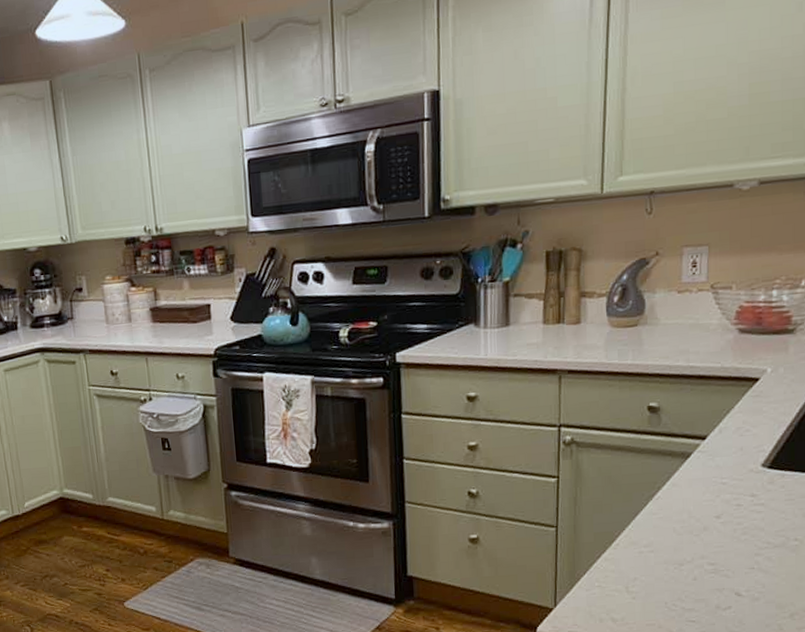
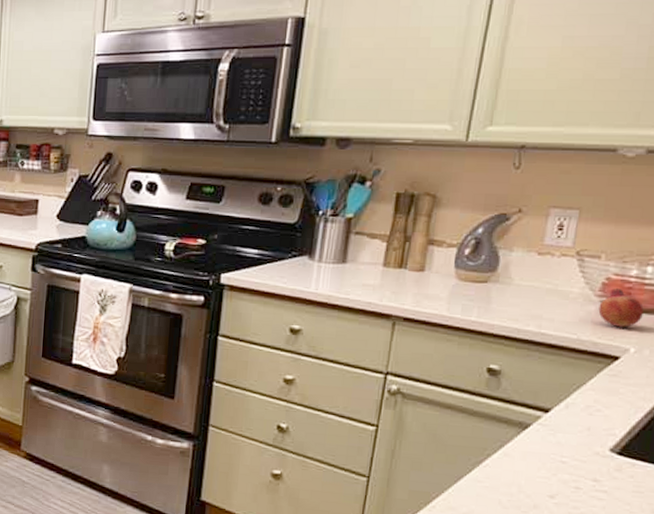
fruit: none [736,314,774,351] -> present [598,288,644,328]

